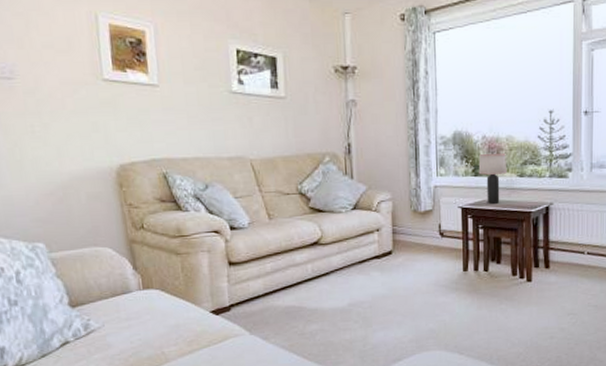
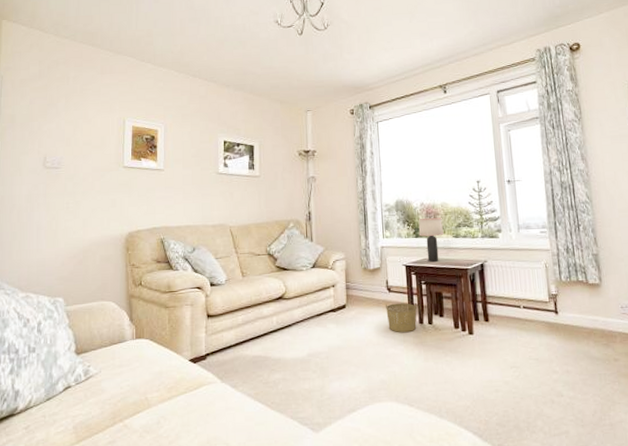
basket: none [437,248,473,281] -> present [386,303,418,333]

